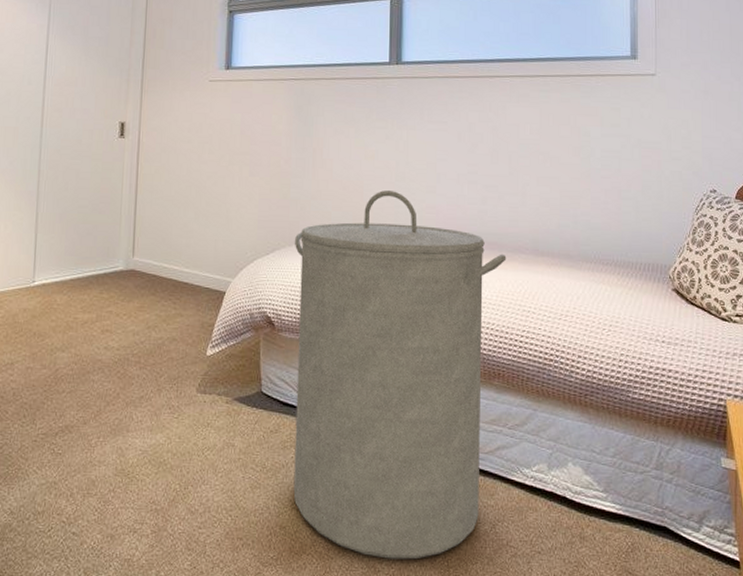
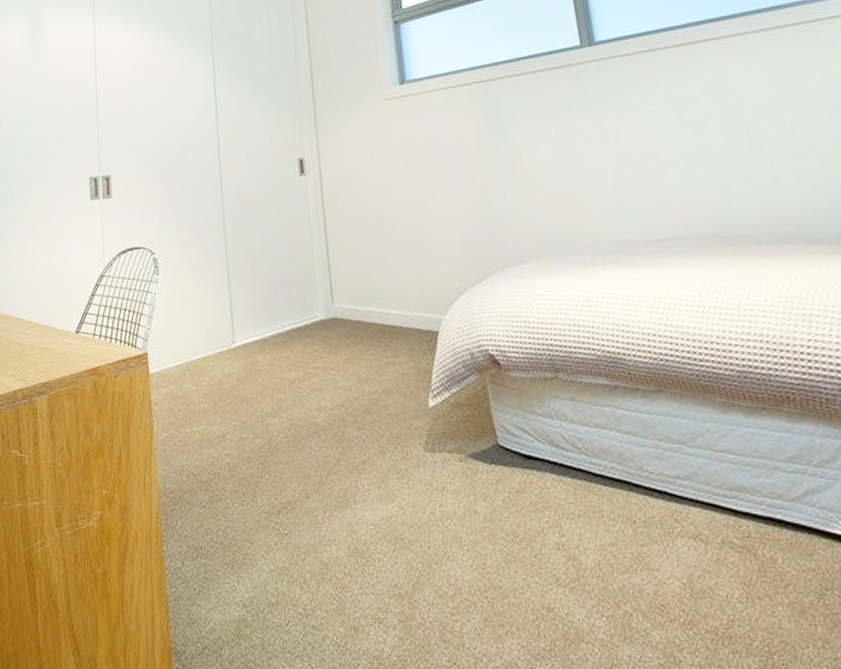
laundry hamper: present [293,190,507,560] -> none [507,190,798,645]

